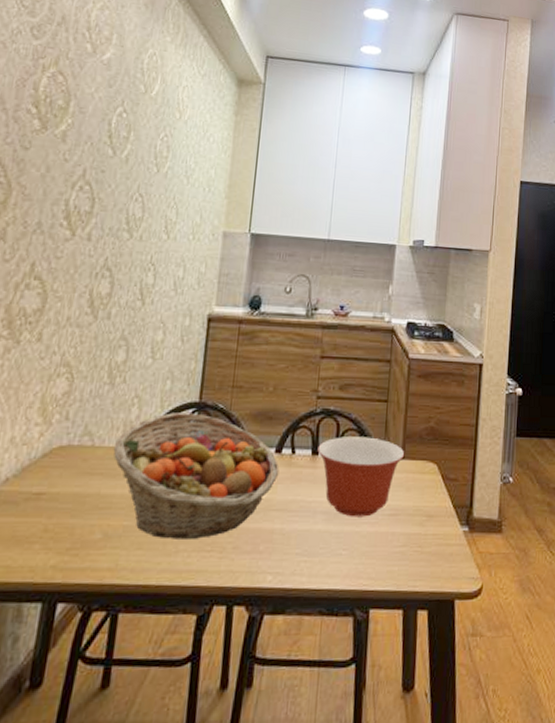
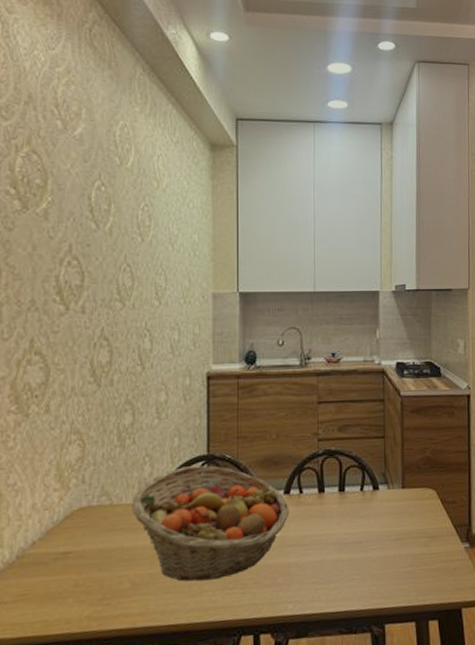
mixing bowl: present [317,437,405,517] -> none [323,471,405,545]

